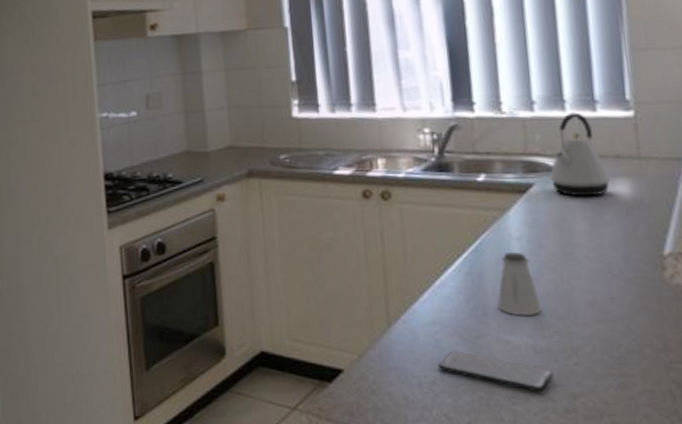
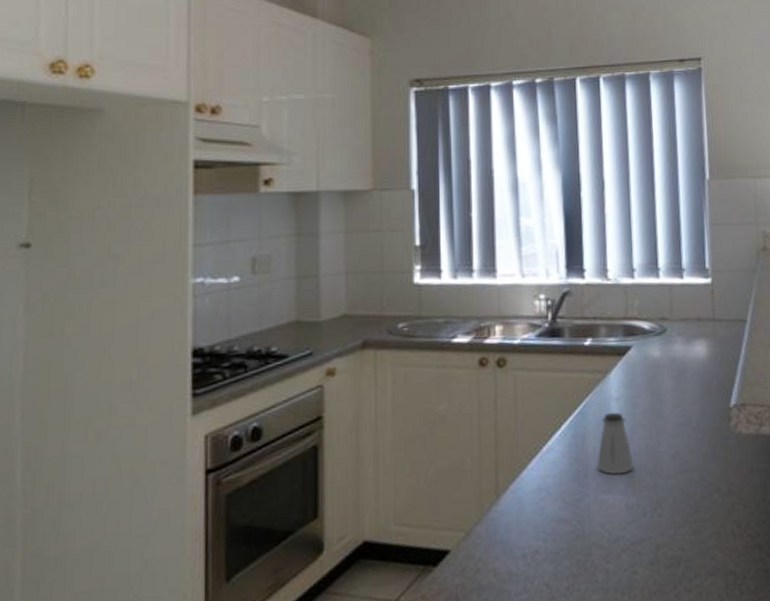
smartphone: present [438,352,554,393] -> none [542,517,642,548]
kettle: present [549,112,611,197] -> none [645,279,693,357]

